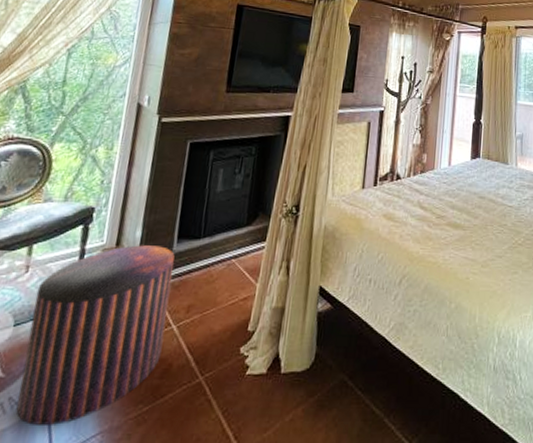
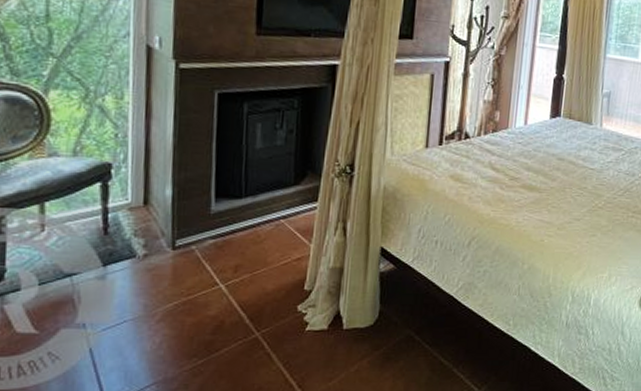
pouf: present [16,245,175,427] -> none [57,204,215,378]

